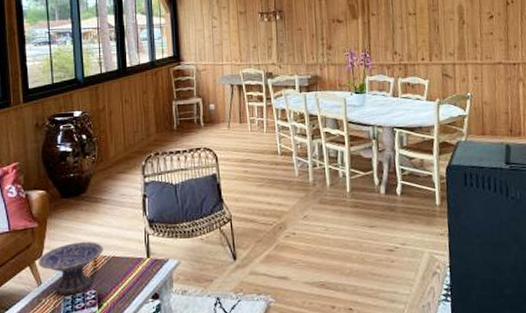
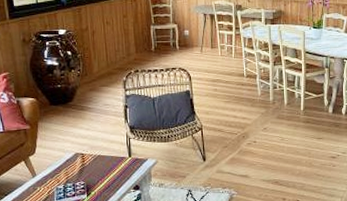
decorative bowl: present [39,241,104,295] -> none [32,142,90,185]

